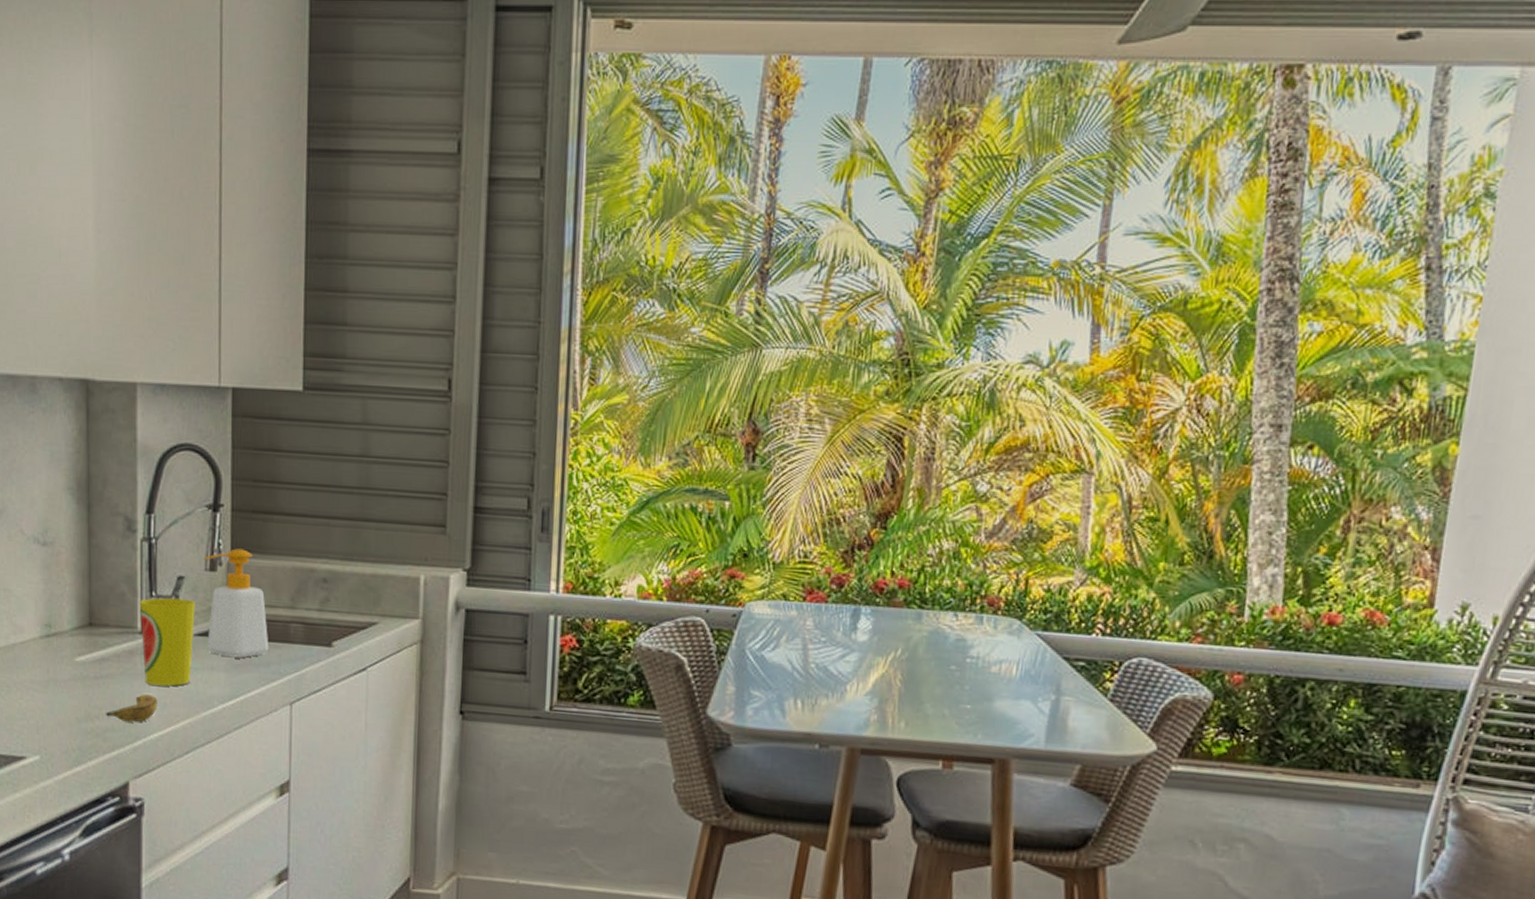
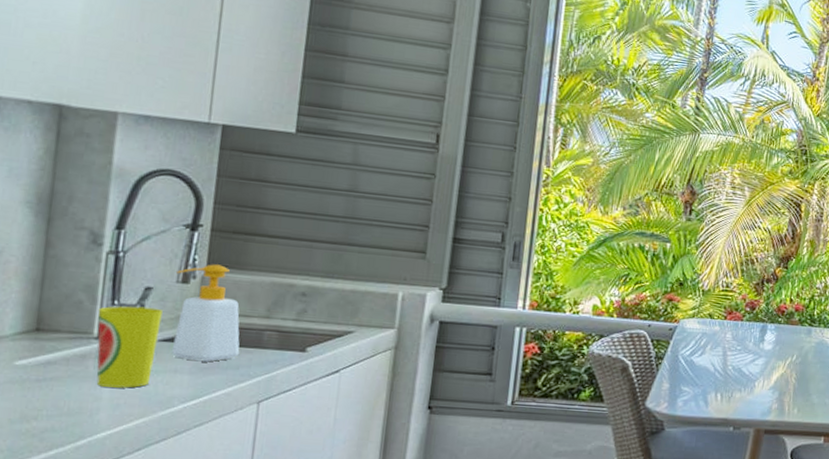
banana: present [105,694,158,723] -> none [45,395,110,423]

